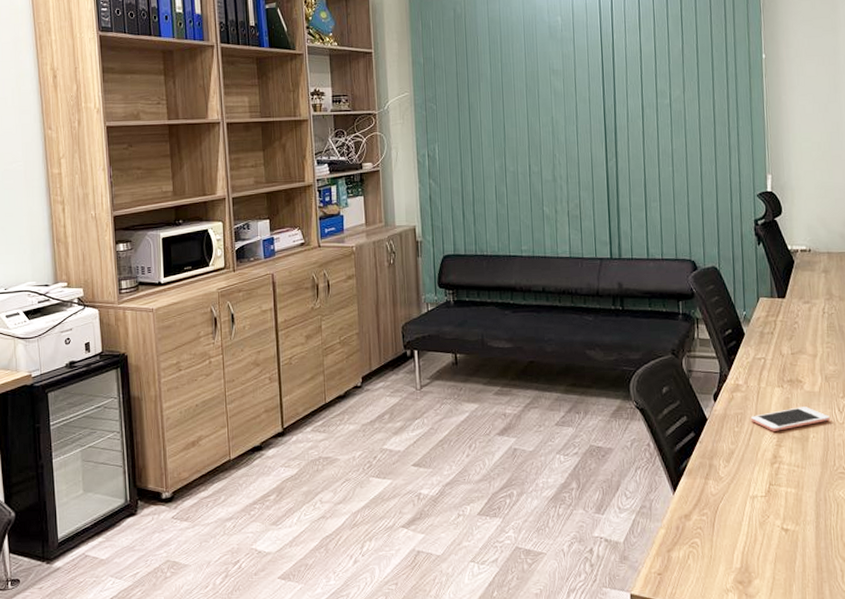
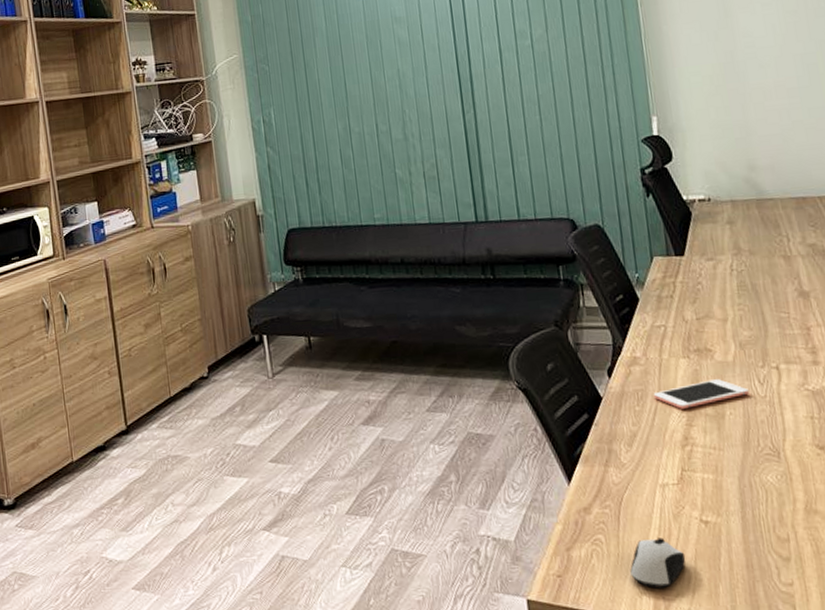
computer mouse: none [720,542,767,586] -> present [630,537,686,589]

